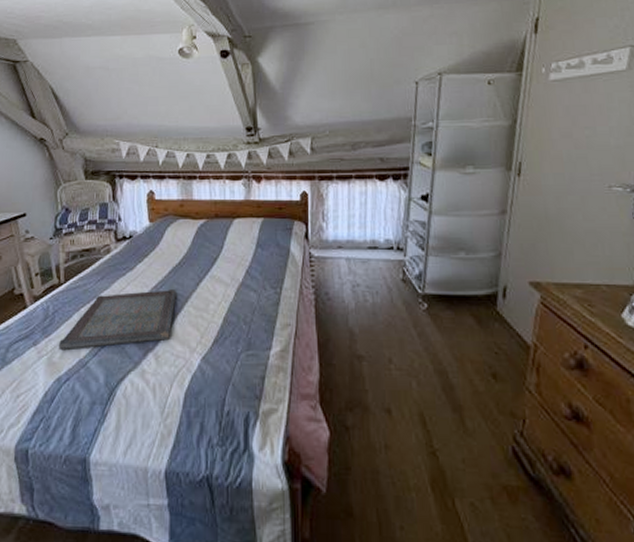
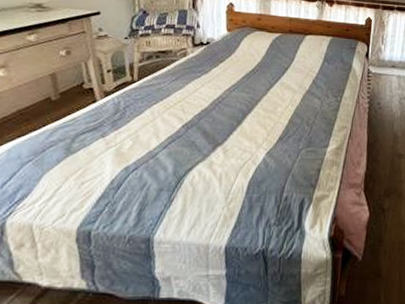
serving tray: present [58,290,176,351] -> none [127,92,248,143]

